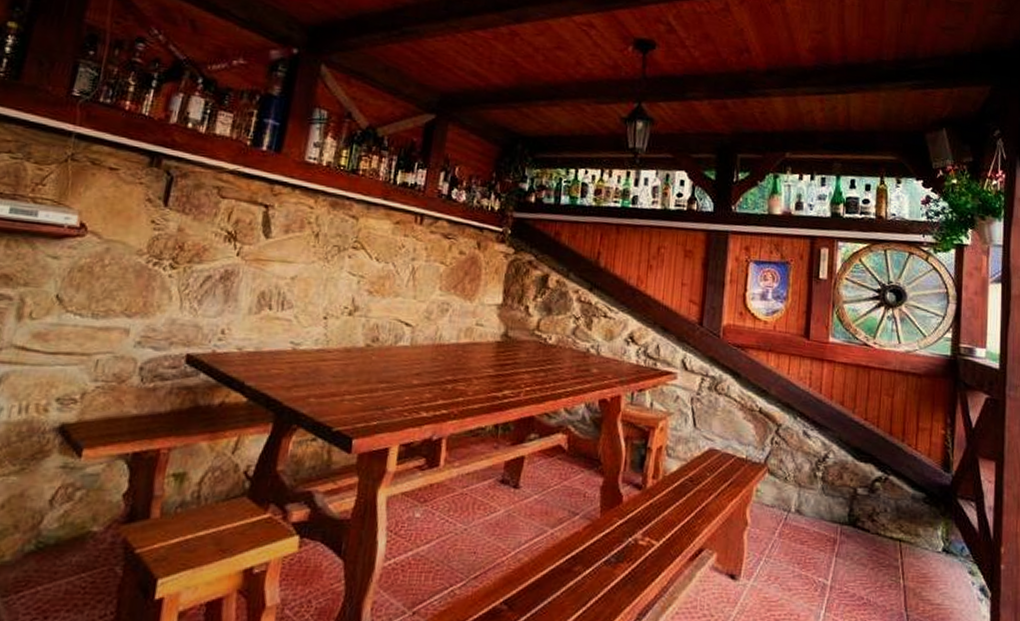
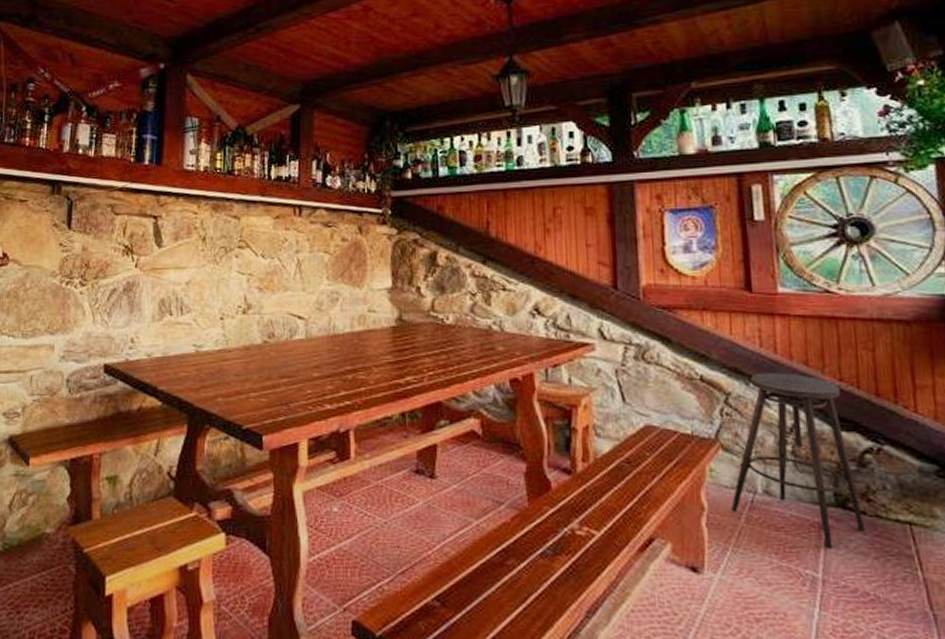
stool: none [768,409,868,561] -> present [730,372,866,549]

